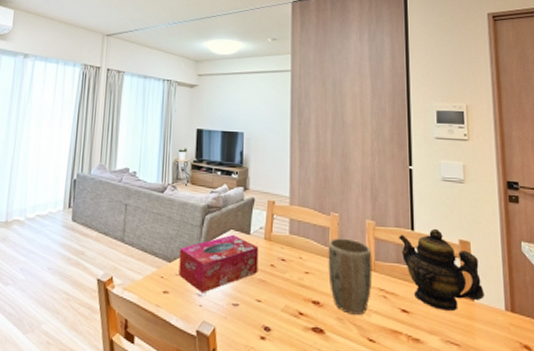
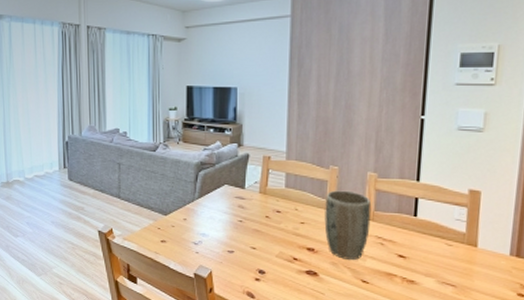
tissue box: present [178,234,259,293] -> none [175,189,253,242]
teapot: present [398,228,485,312] -> none [401,179,490,257]

